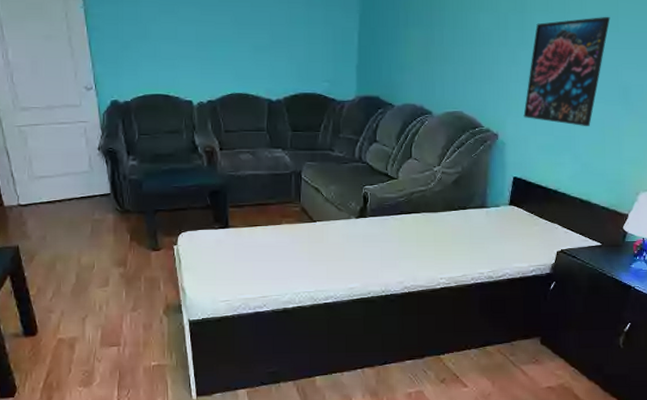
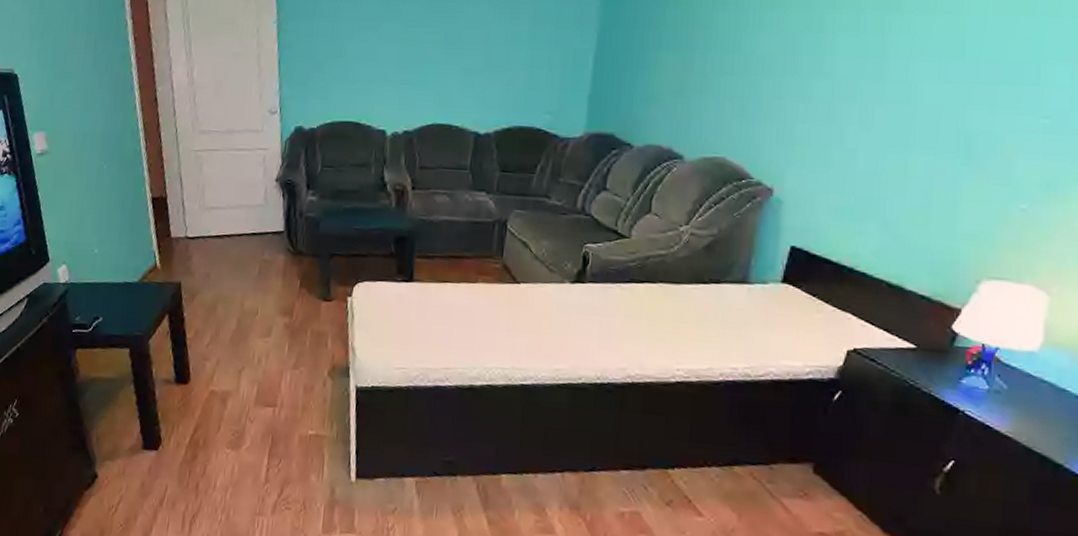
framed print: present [523,17,610,126] -> none [811,40,952,185]

